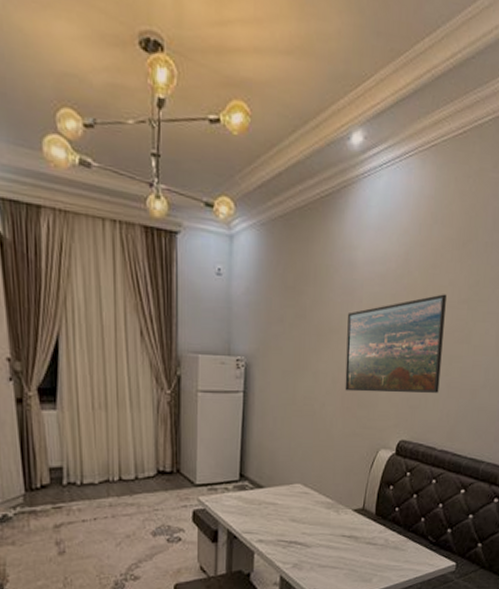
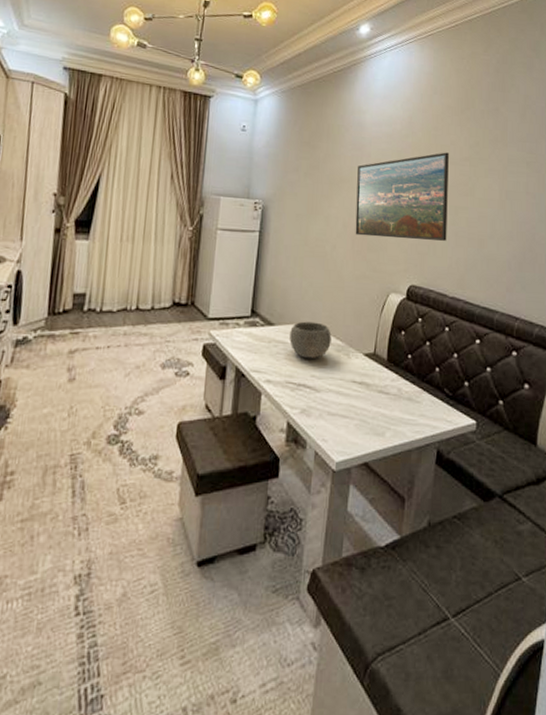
bowl: none [280,482,321,518] -> present [289,321,332,359]

